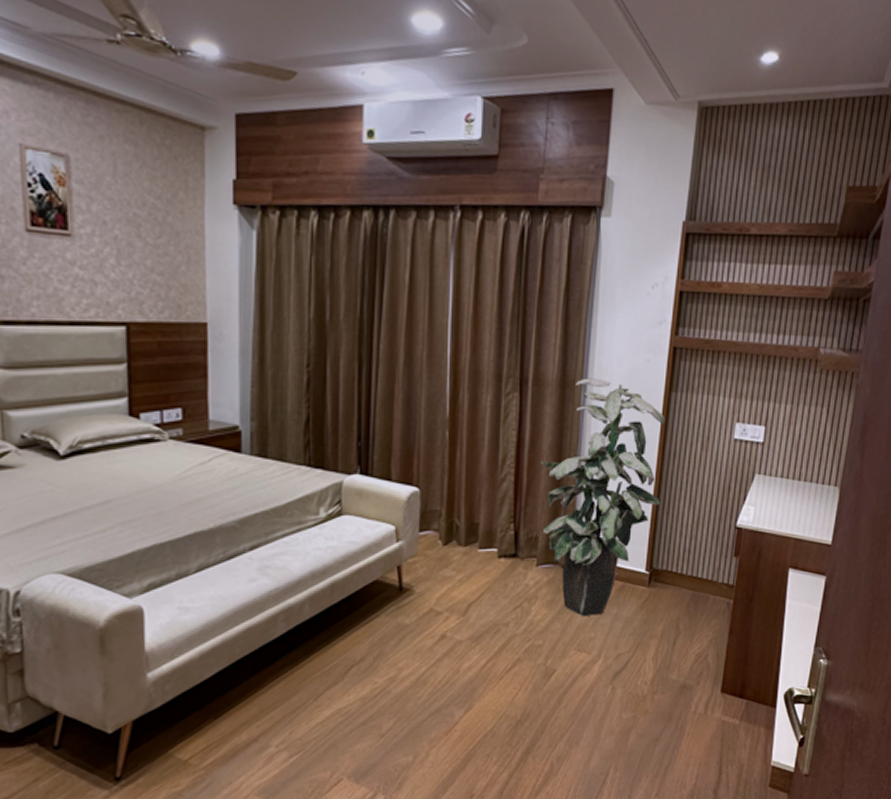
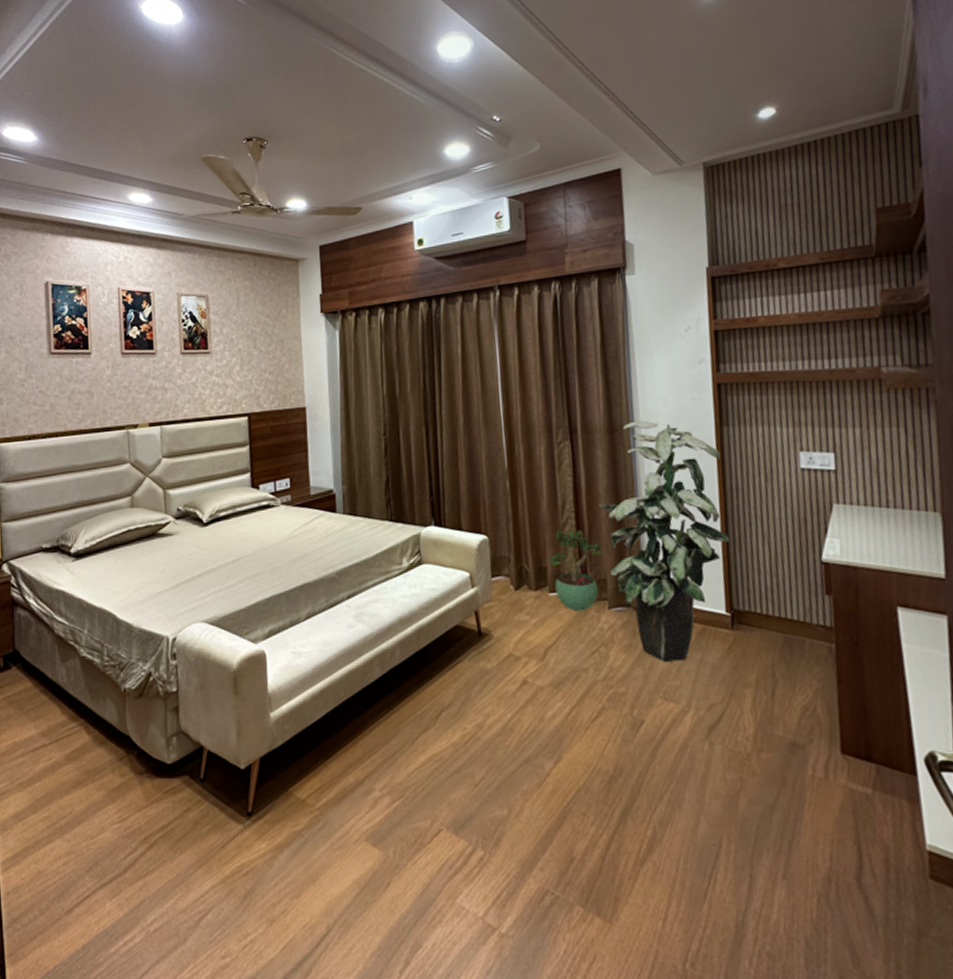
potted plant: none [482,486,538,568] -> present [548,529,602,612]

